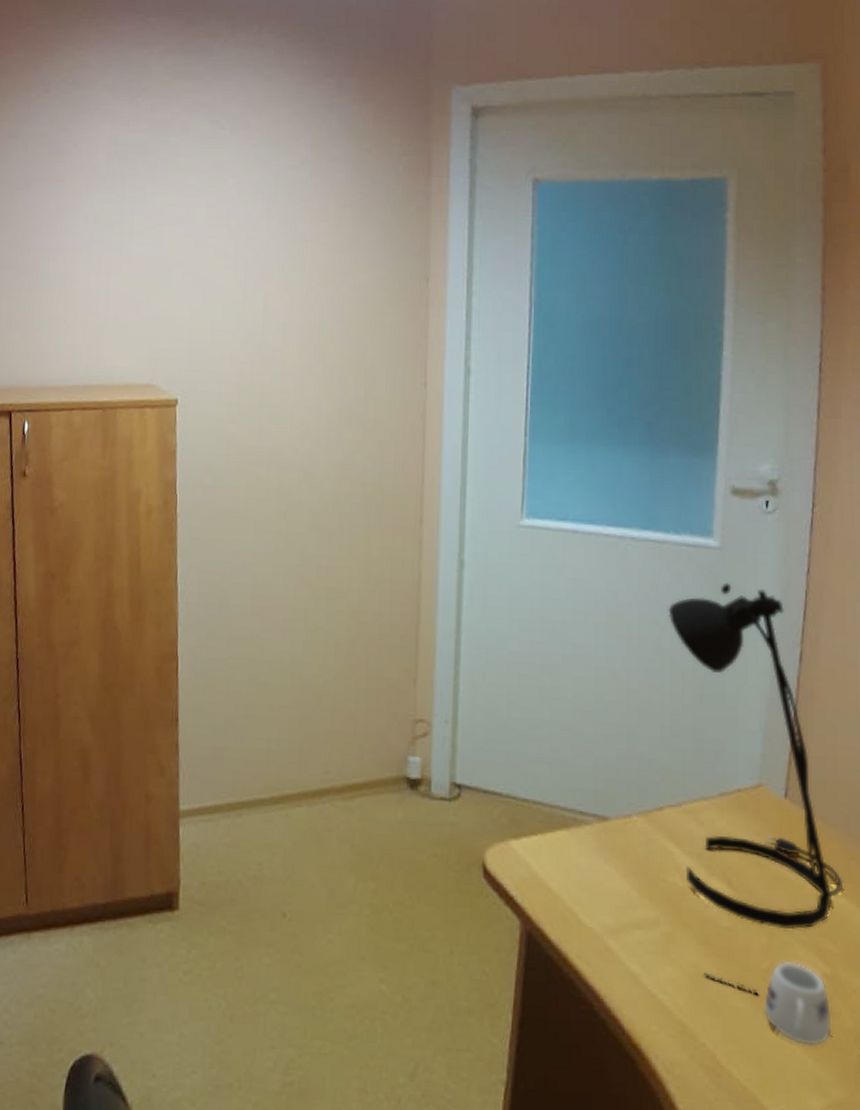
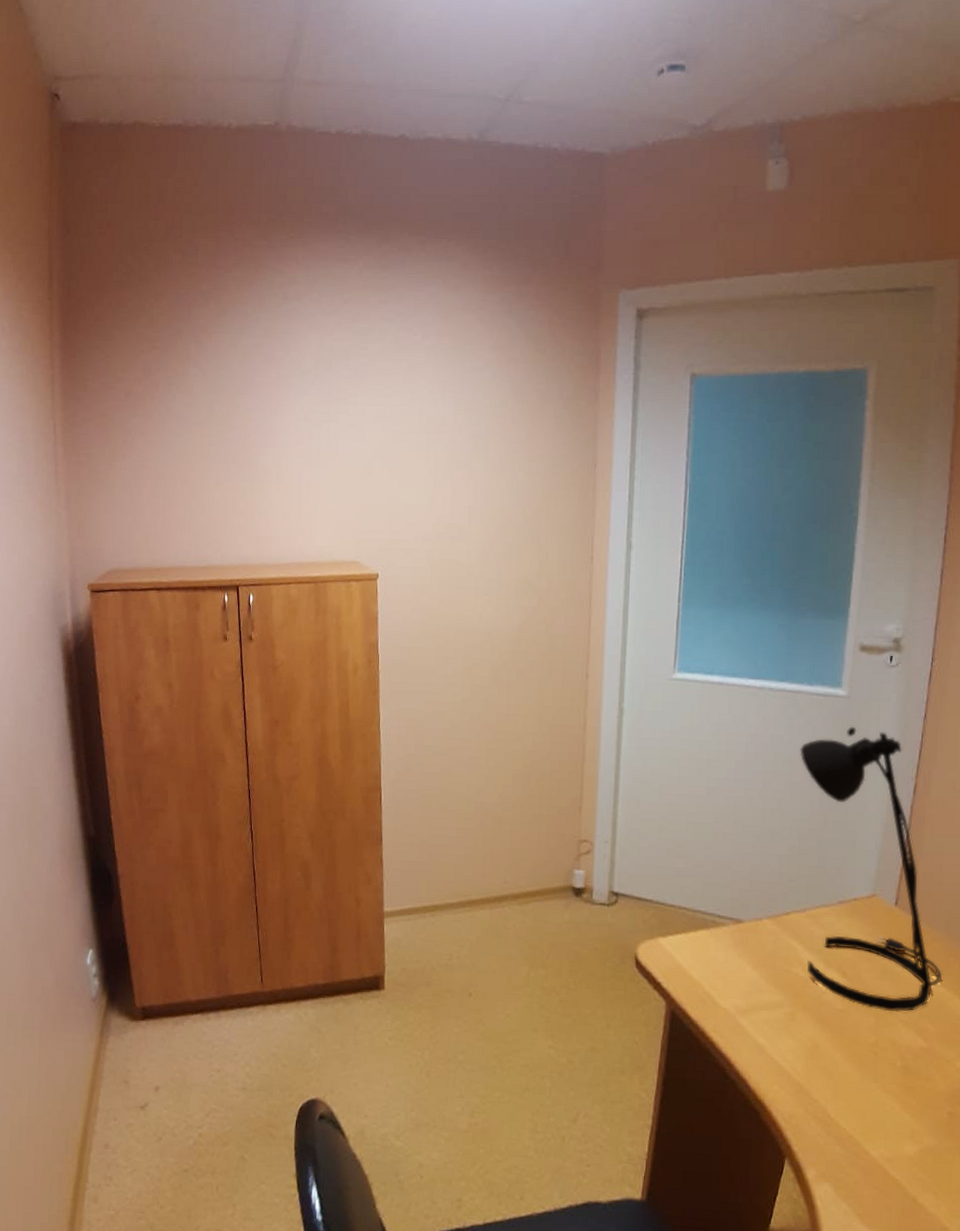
mug: present [704,960,832,1047] -> none [819,1036,927,1105]

